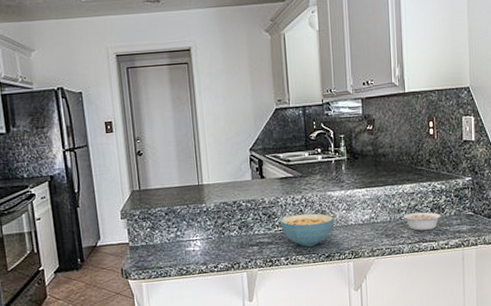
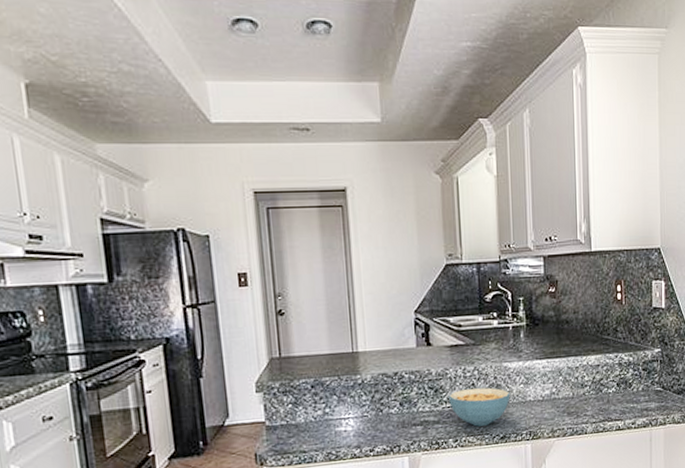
legume: present [403,212,448,231] -> none [587,387,636,408]

